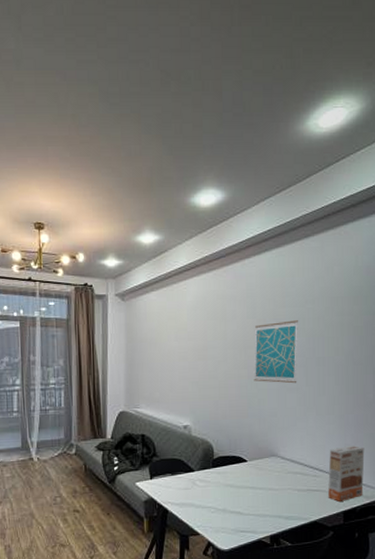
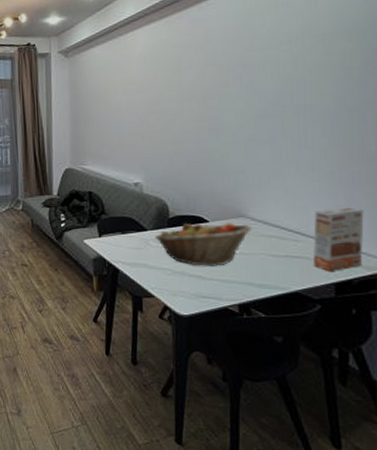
fruit basket: none [201,462,282,503] -> present [154,222,252,266]
wall art: present [254,320,298,384] -> none [215,64,271,136]

